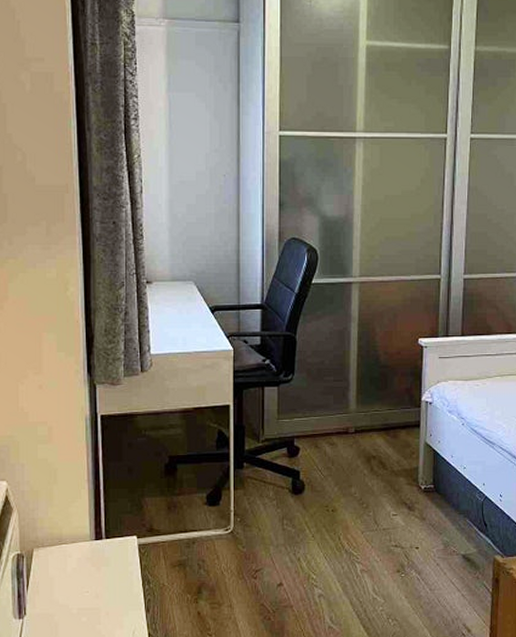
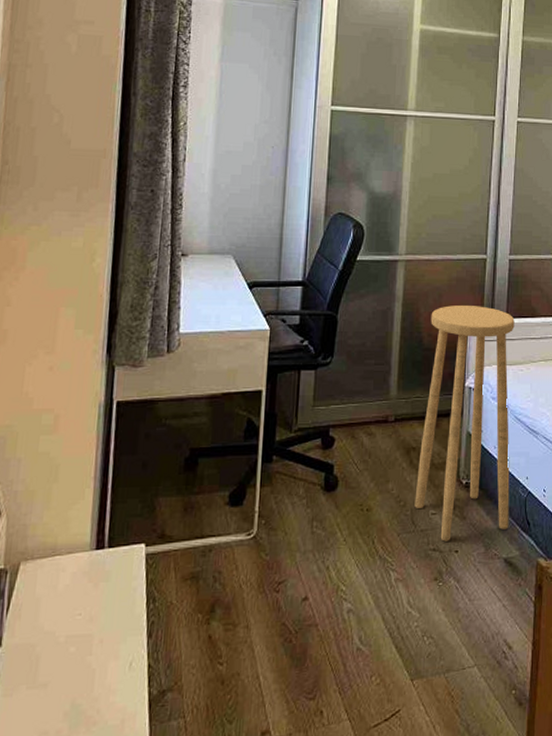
stool: none [376,325,470,539] -> present [414,305,515,542]

